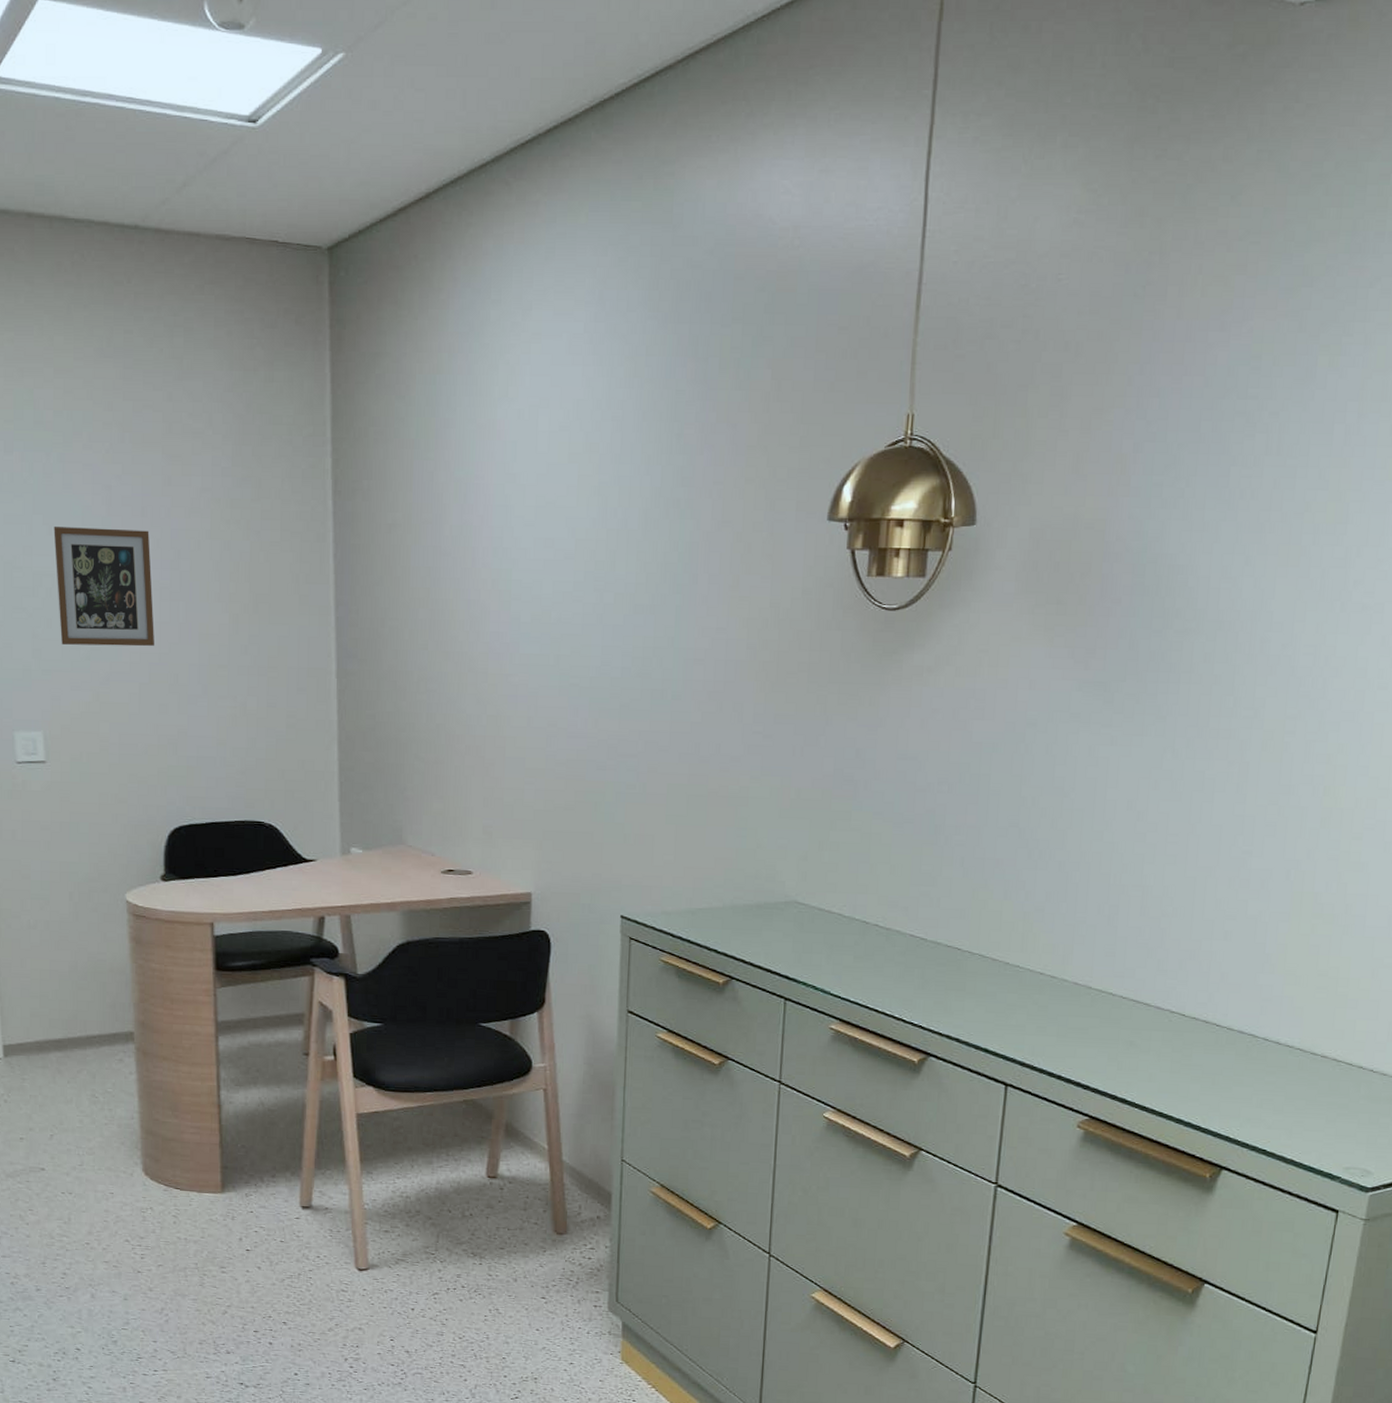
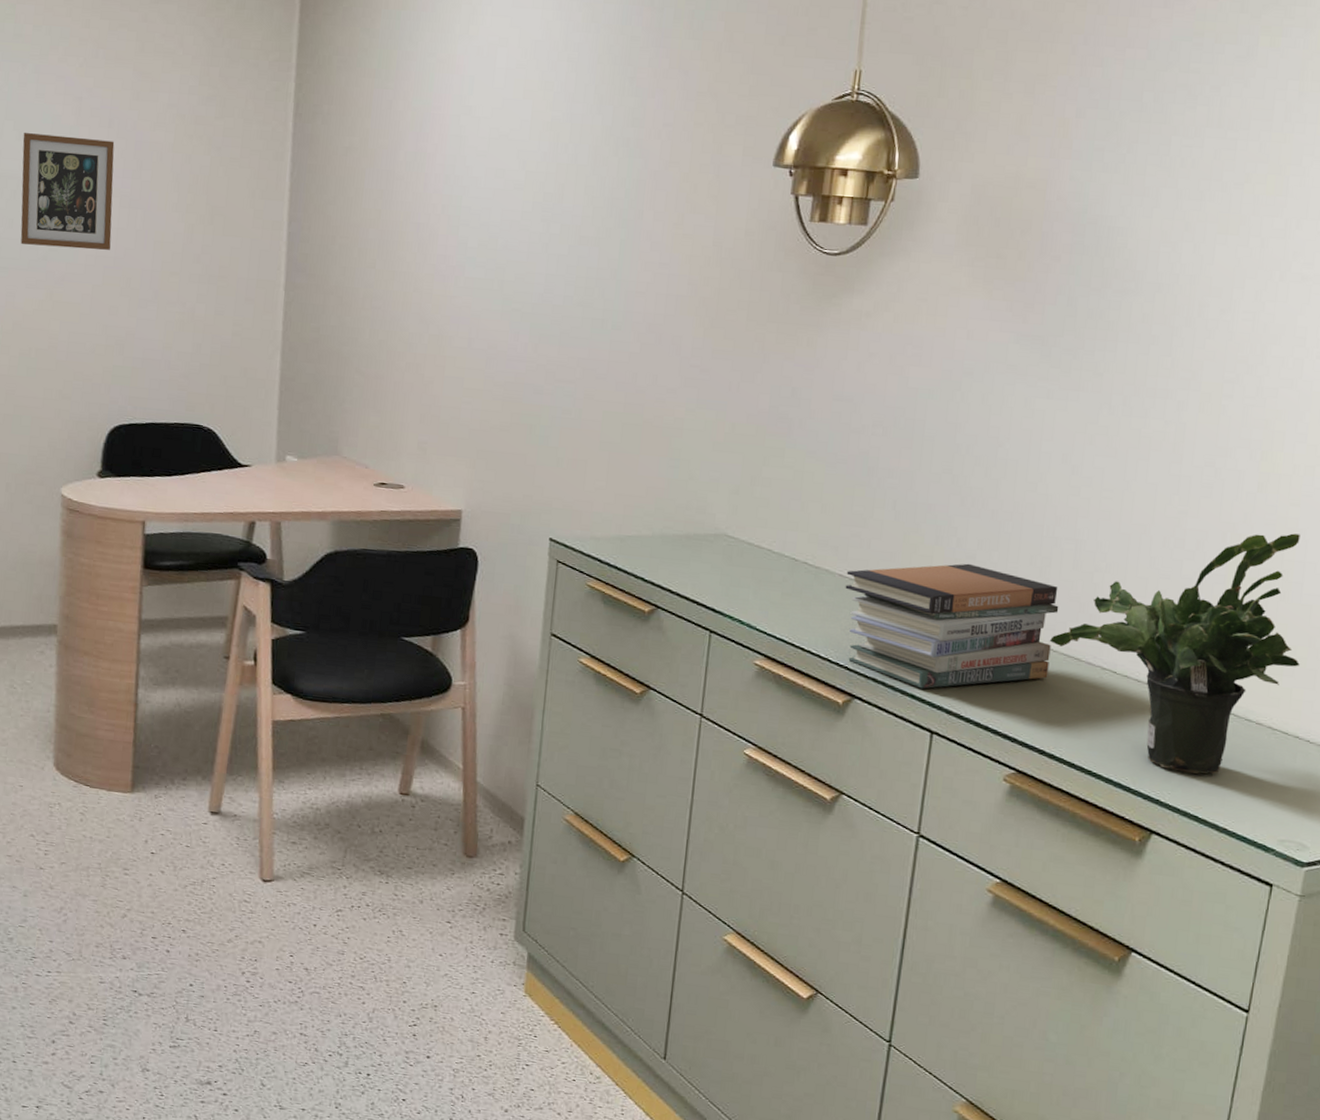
book stack: none [916,916,1128,1043] -> present [845,563,1059,689]
potted plant: none [1119,867,1363,1109] -> present [1050,533,1300,774]

